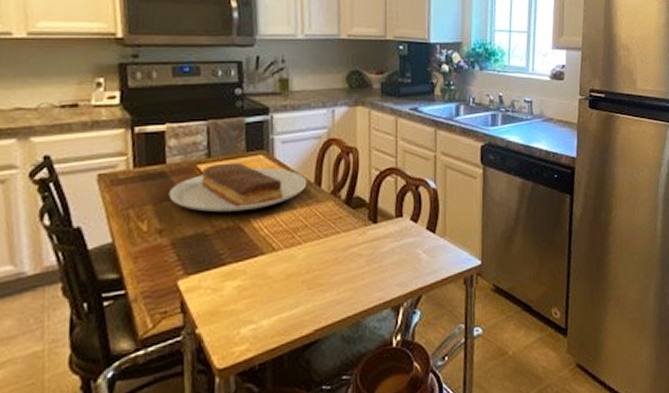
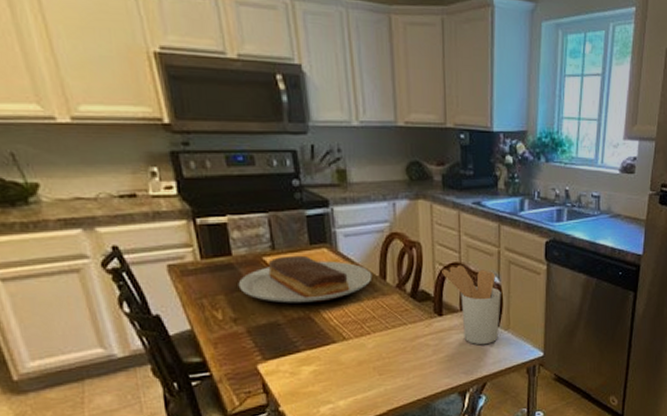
utensil holder: none [378,170,438,254] -> present [442,264,501,345]

